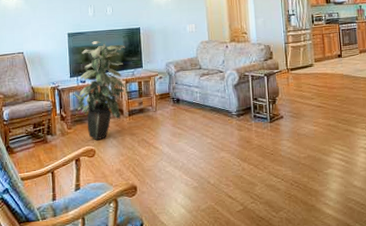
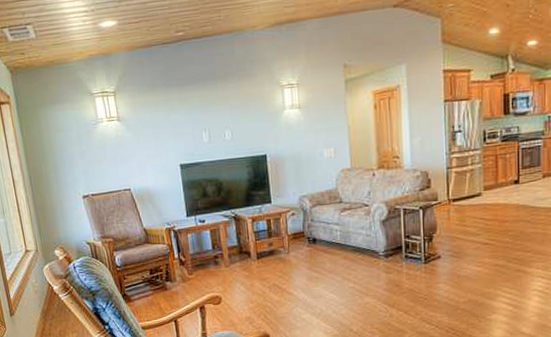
indoor plant: present [73,41,125,141] -> none [192,173,252,287]

